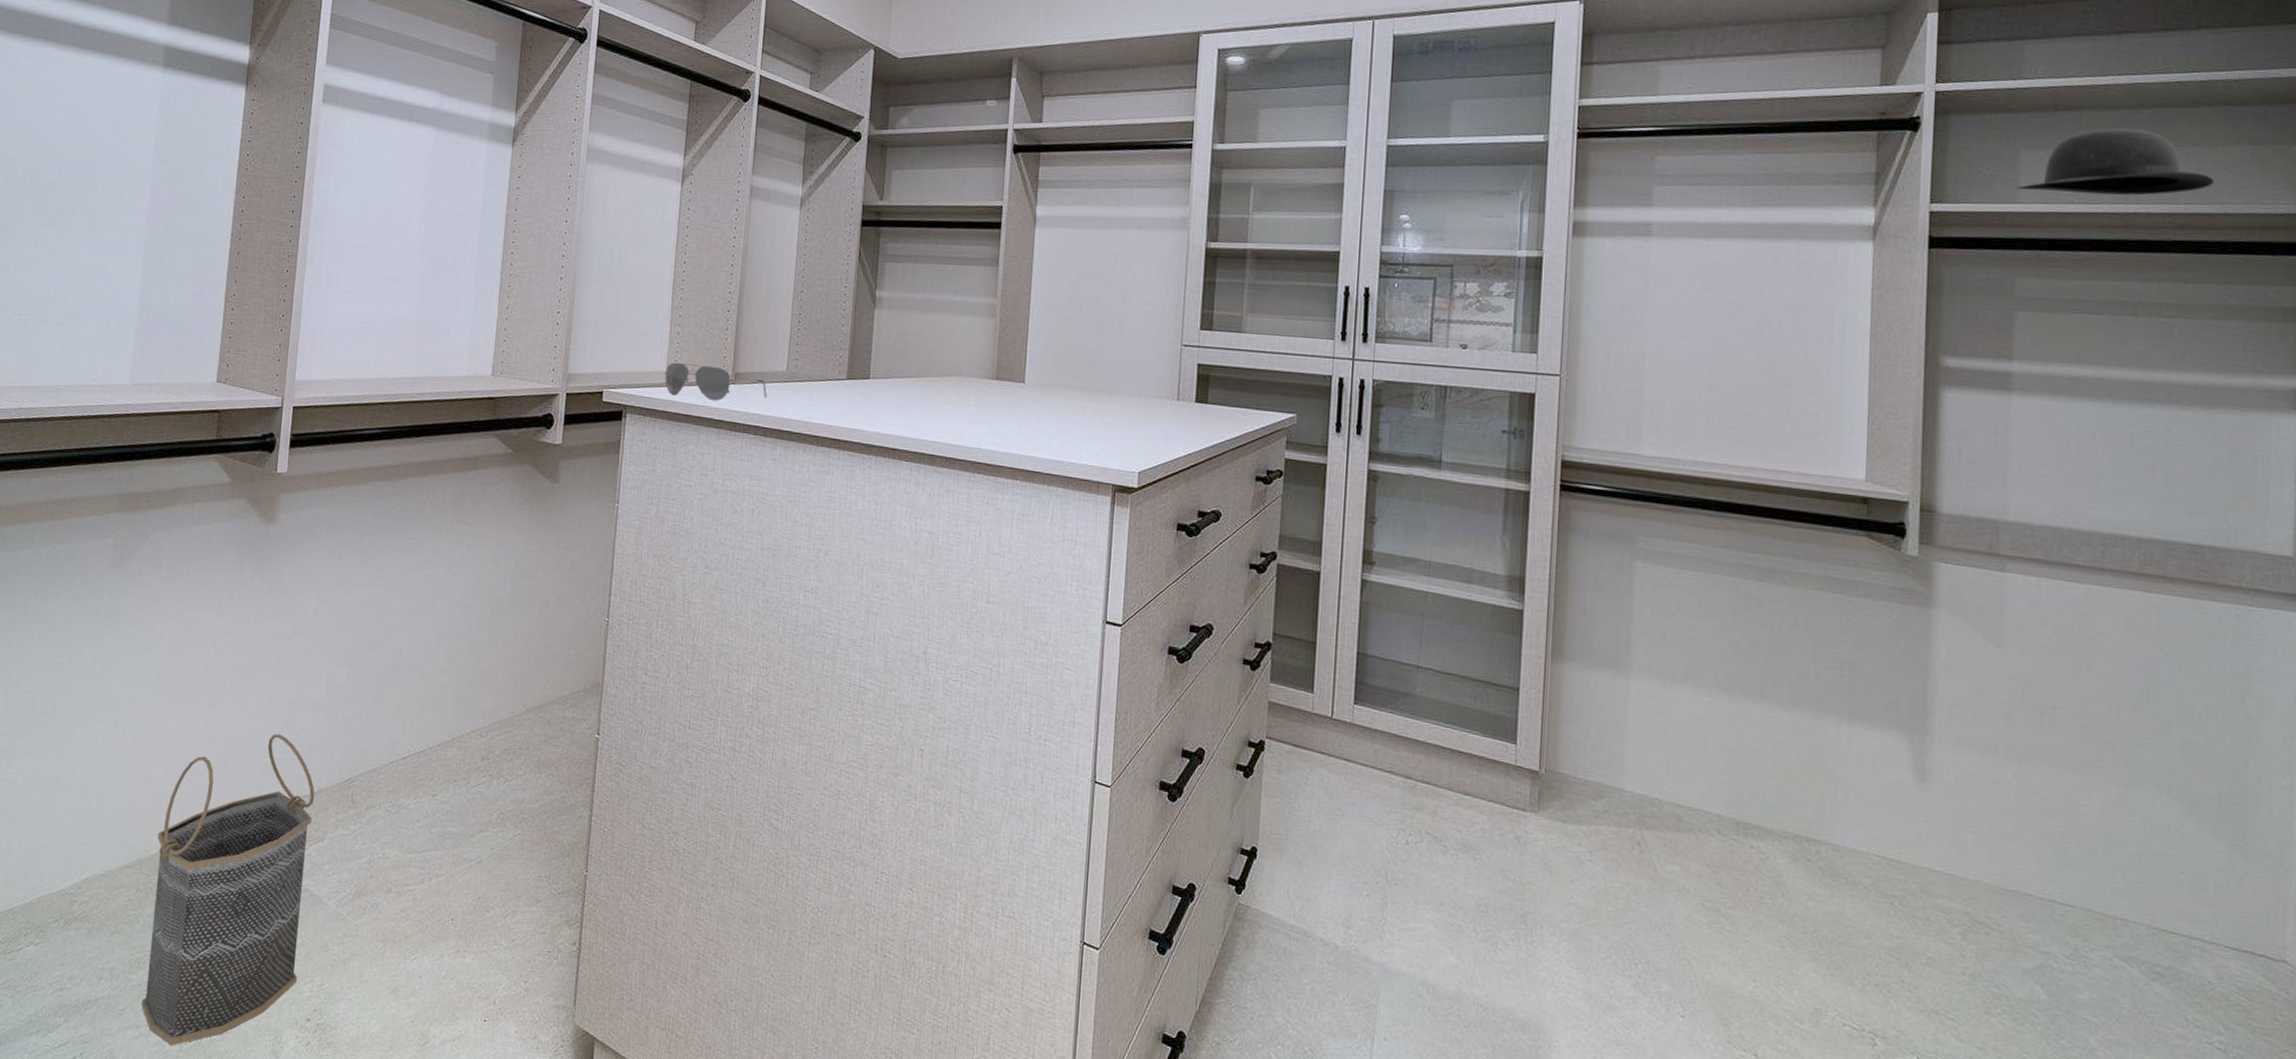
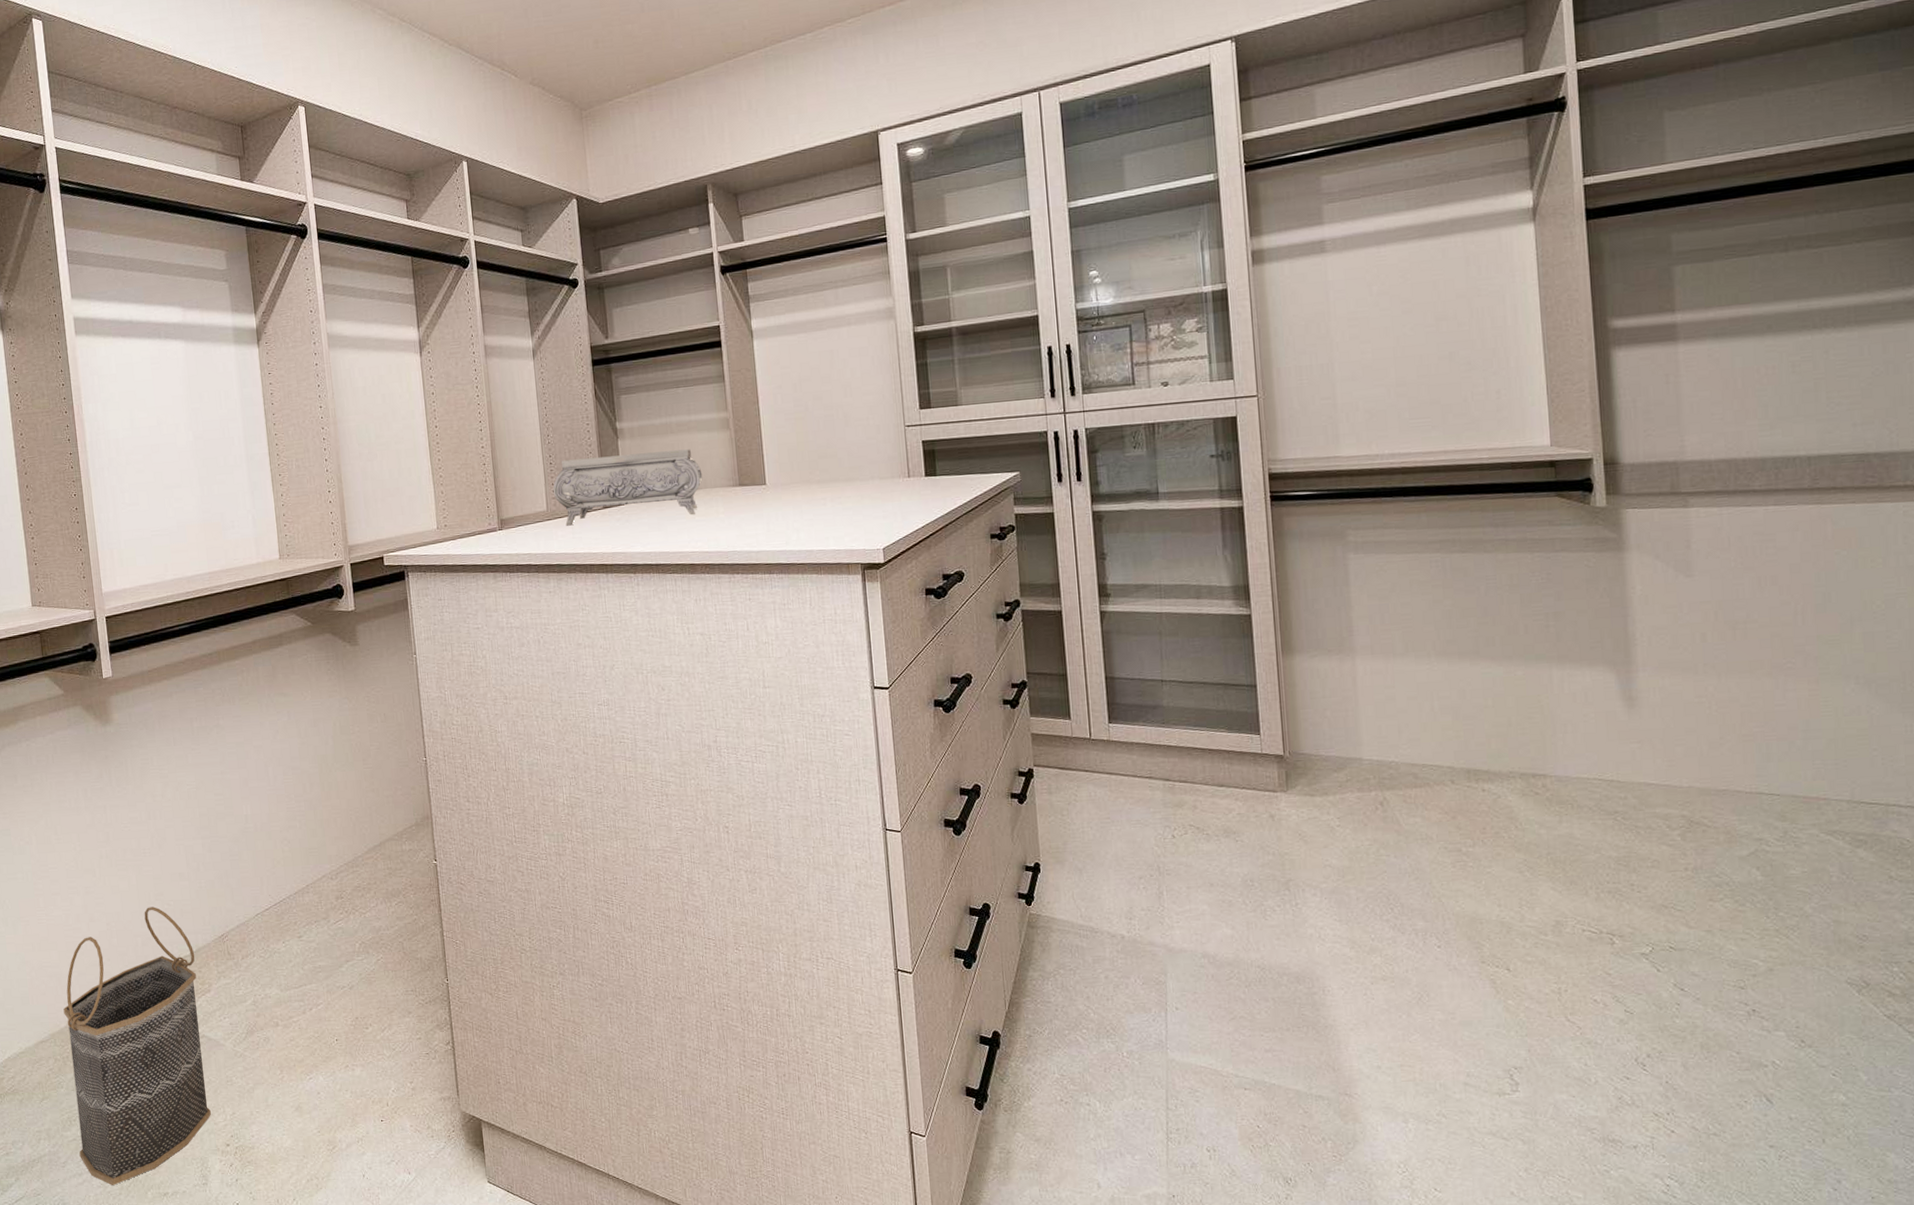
sunglasses: present [664,363,767,401] -> none [436,516,533,550]
jewelry box: none [796,321,959,403] -> present [553,449,703,526]
hat: present [2017,128,2215,196] -> none [1663,73,1850,151]

